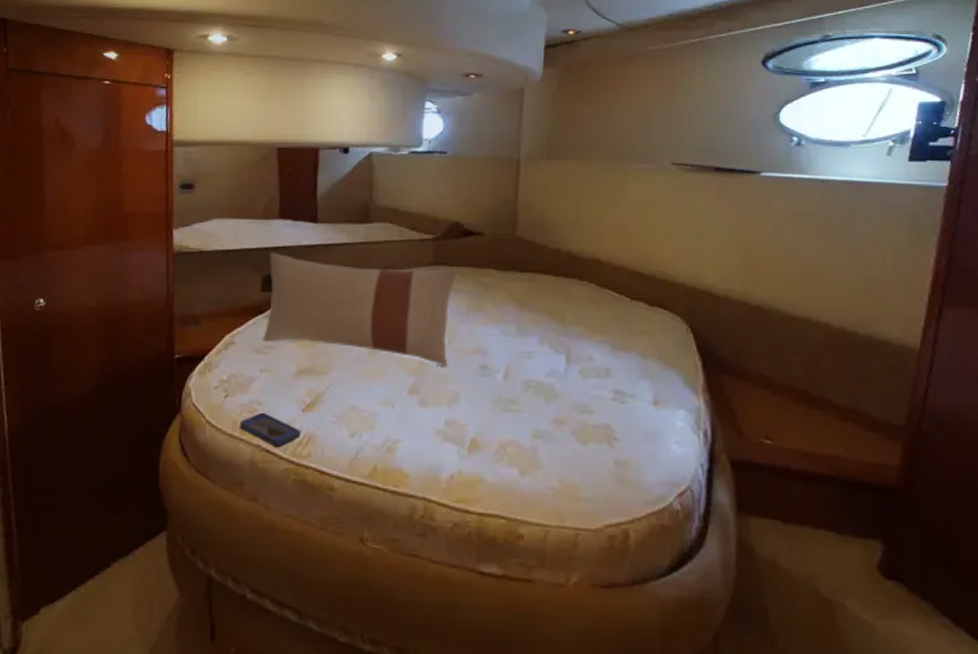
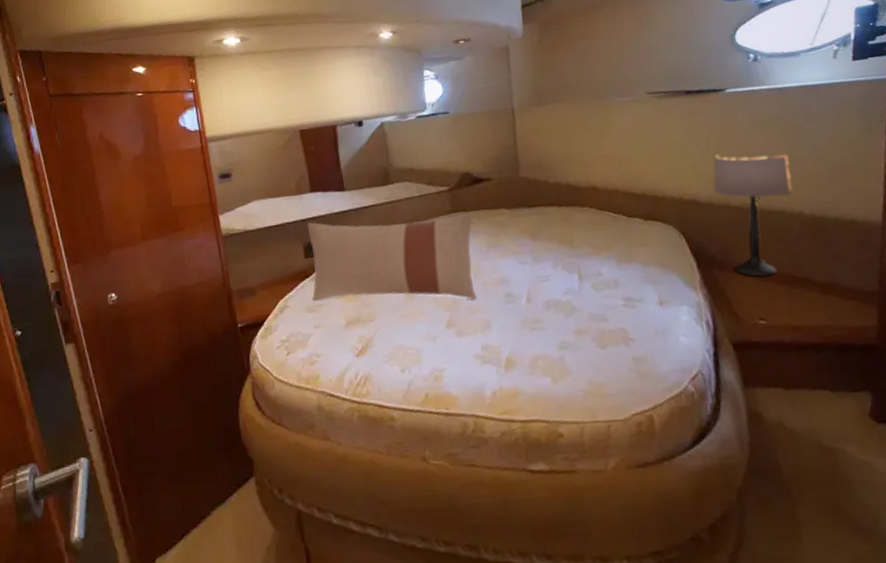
mobile phone: present [239,413,300,447] -> none [303,363,358,390]
table lamp: none [733,244,823,391] -> present [713,154,793,278]

